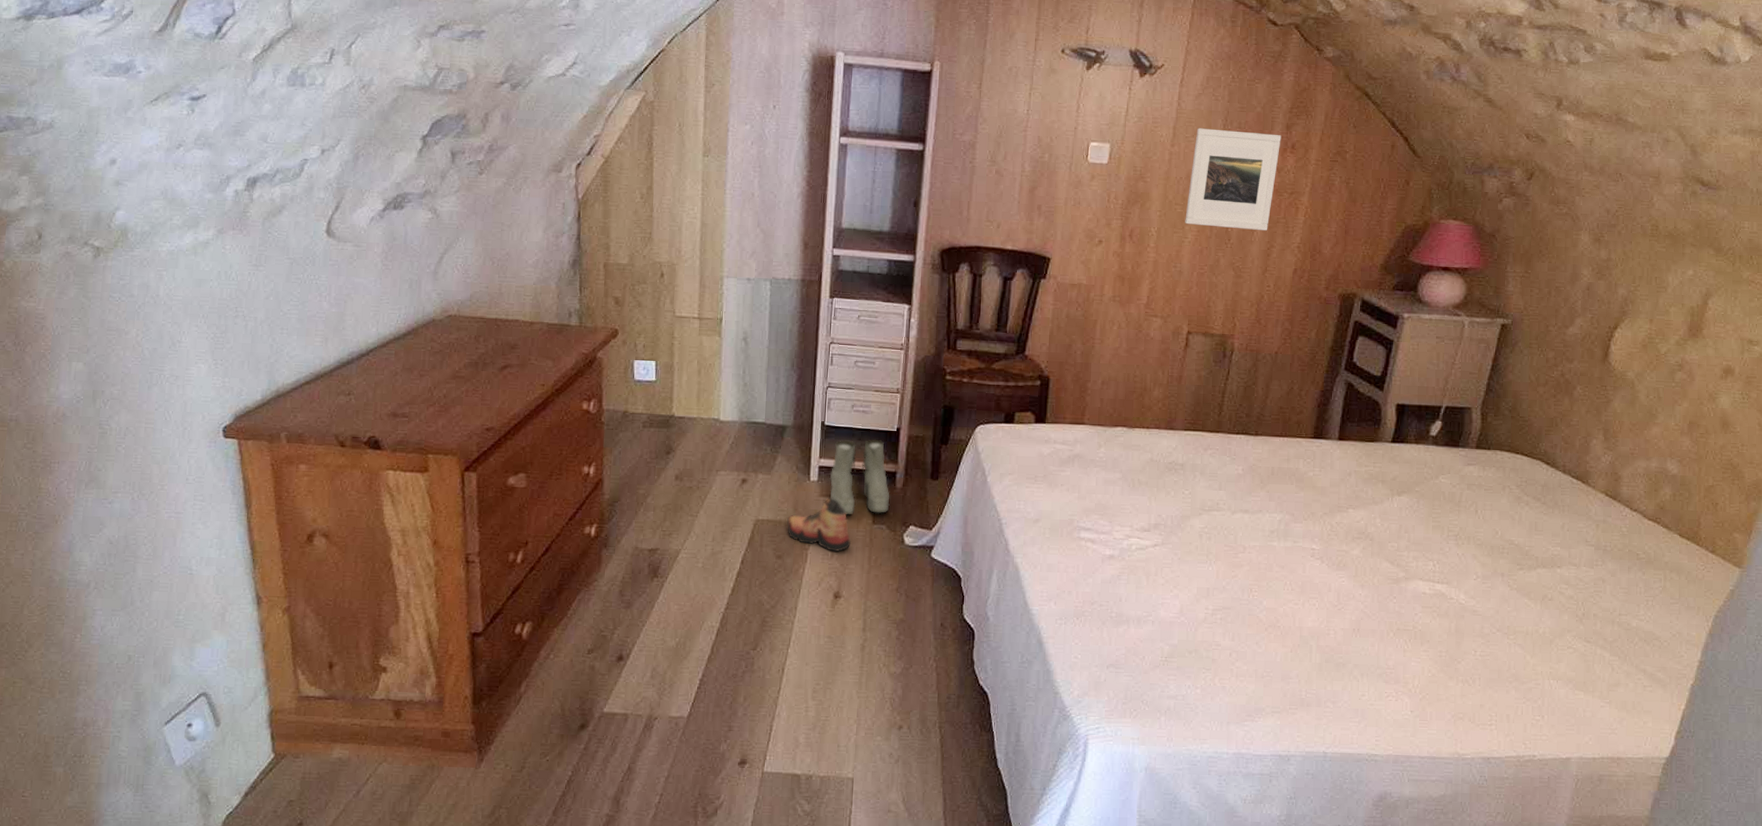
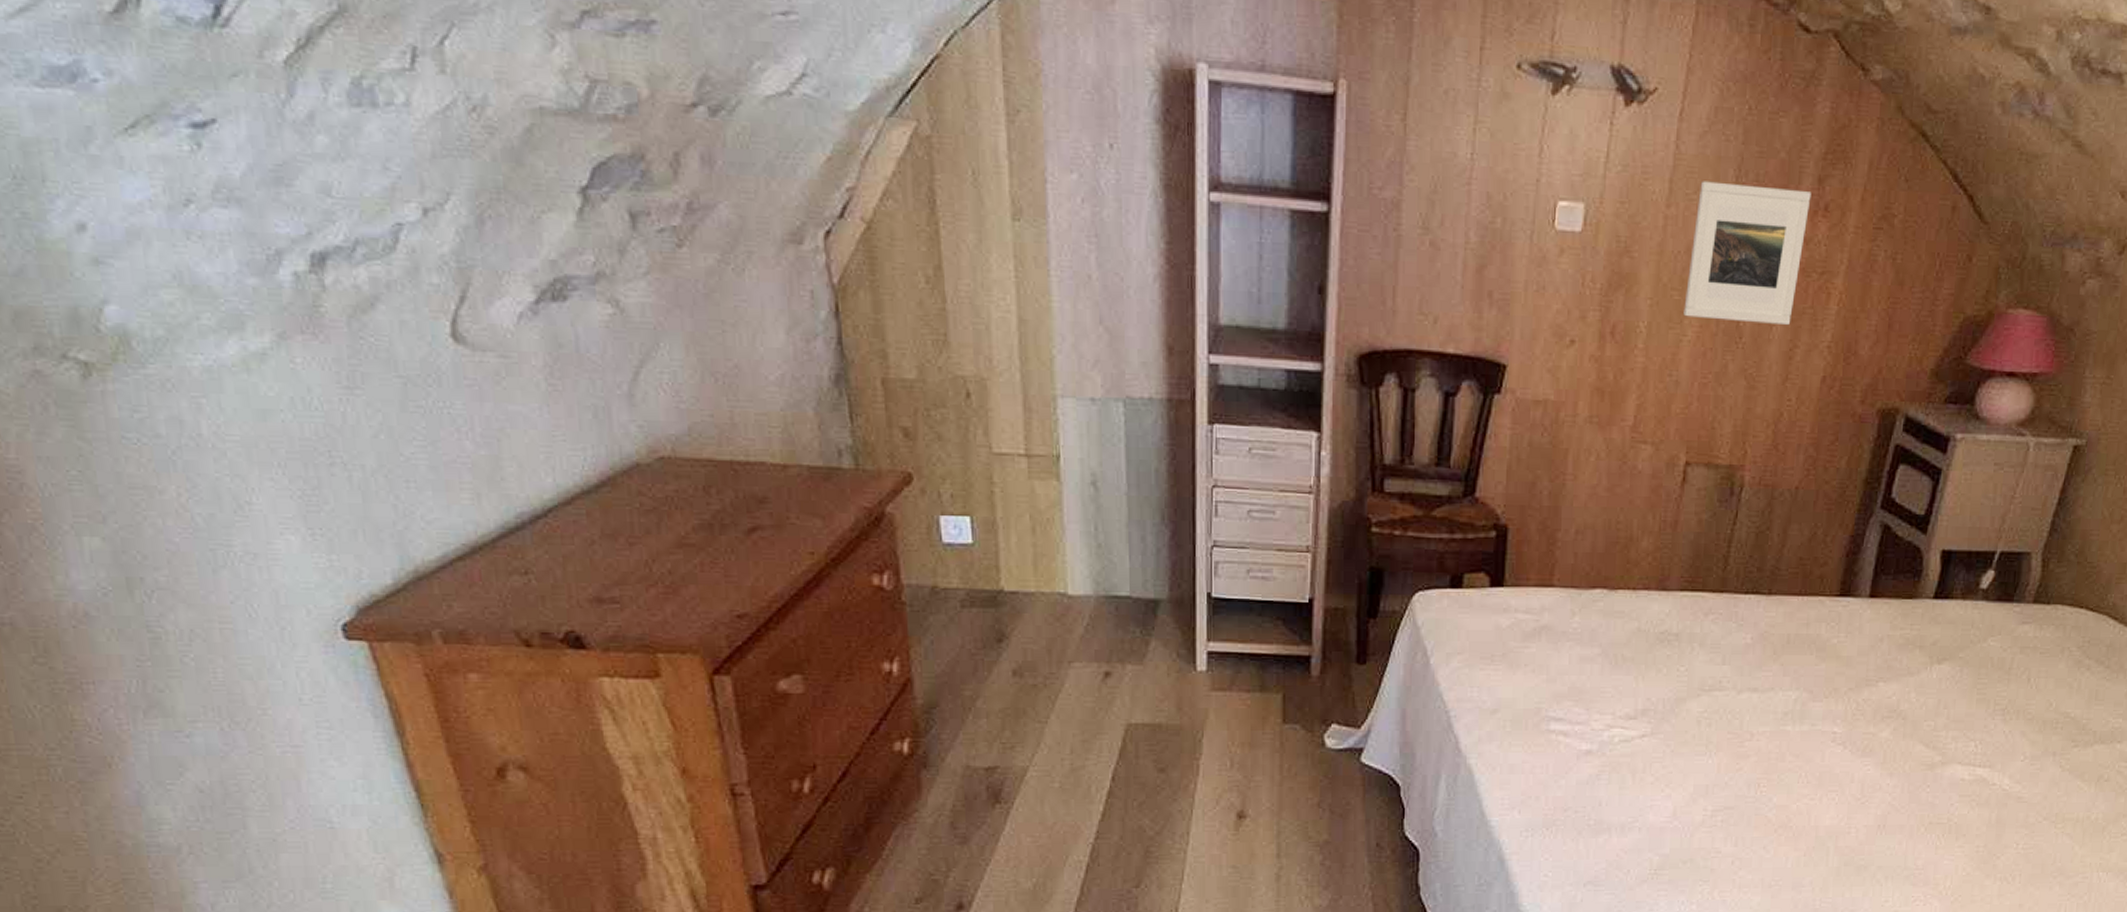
shoe: present [787,498,851,552] -> none [1169,692,1255,760]
boots: present [829,440,890,515] -> none [1222,615,1304,714]

